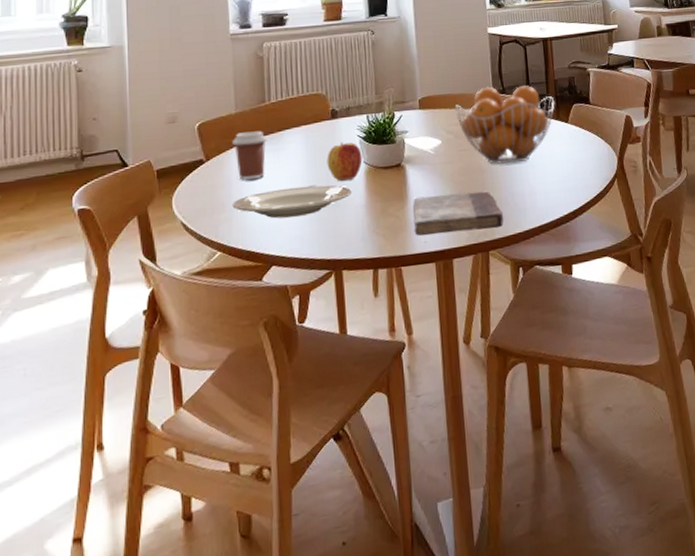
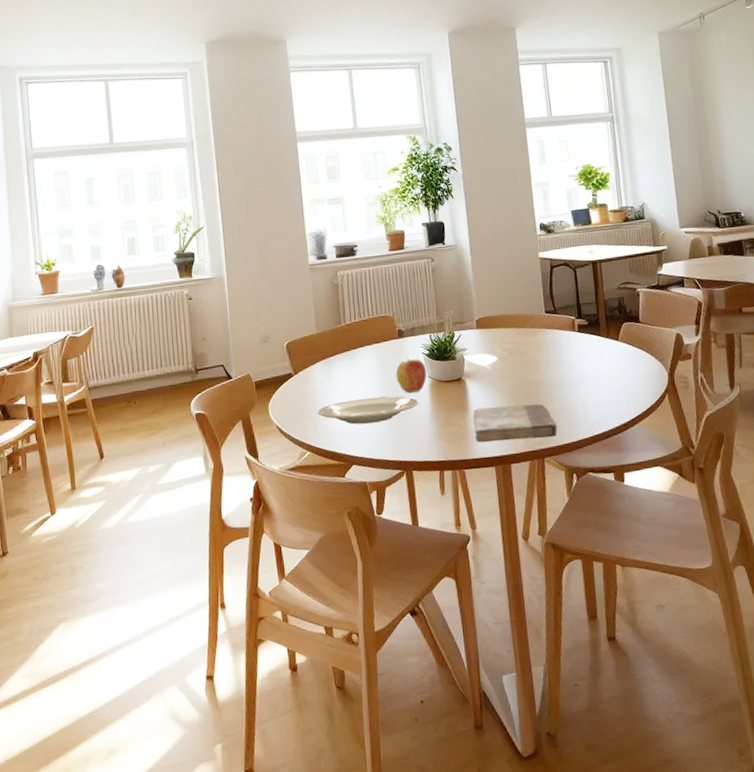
coffee cup: present [232,131,268,180] -> none [315,348,345,391]
fruit basket: present [454,85,555,164] -> none [509,306,605,379]

